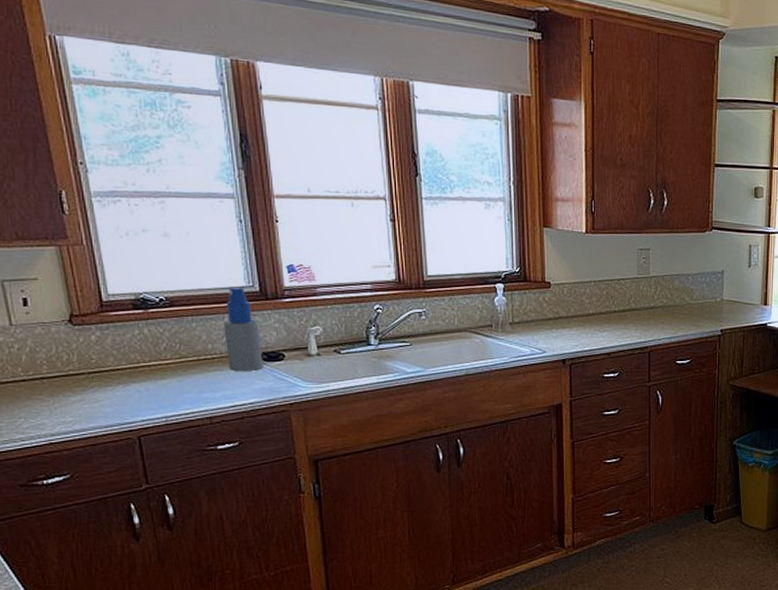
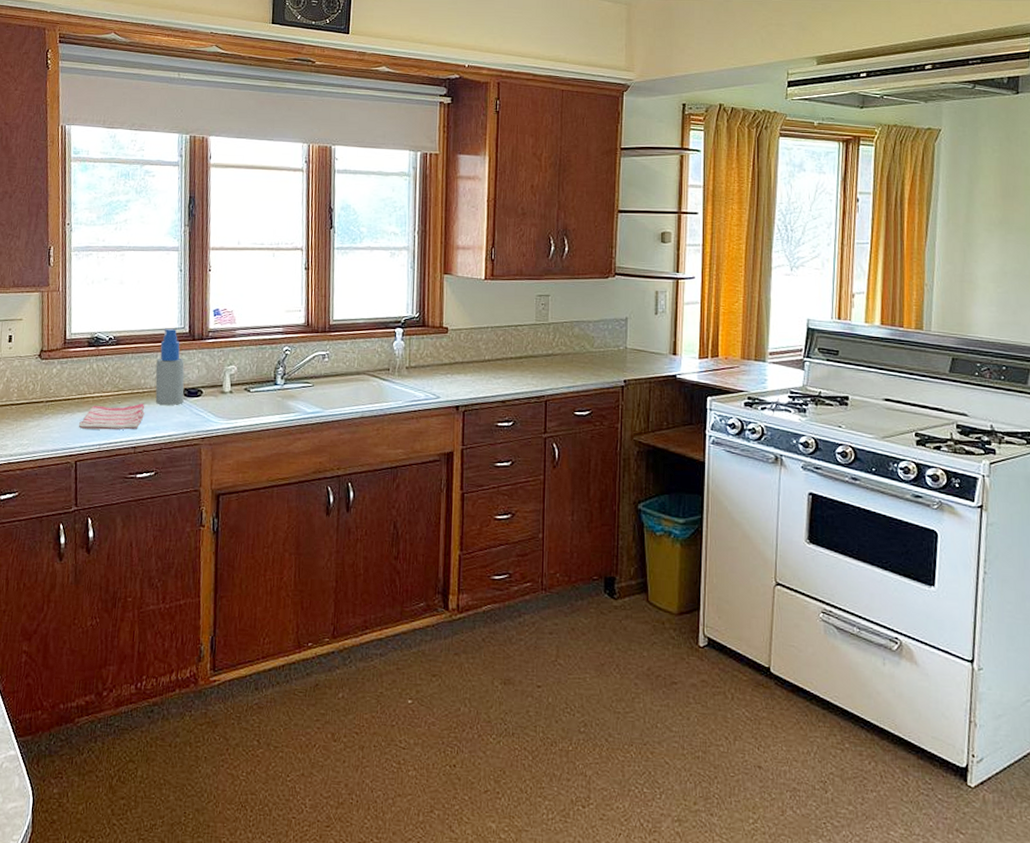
dish towel: none [136,370,217,401] -> present [79,403,145,430]

